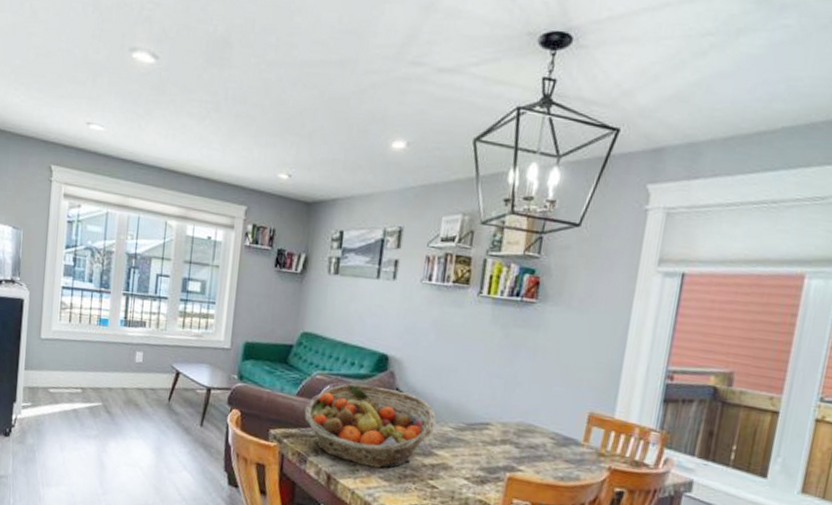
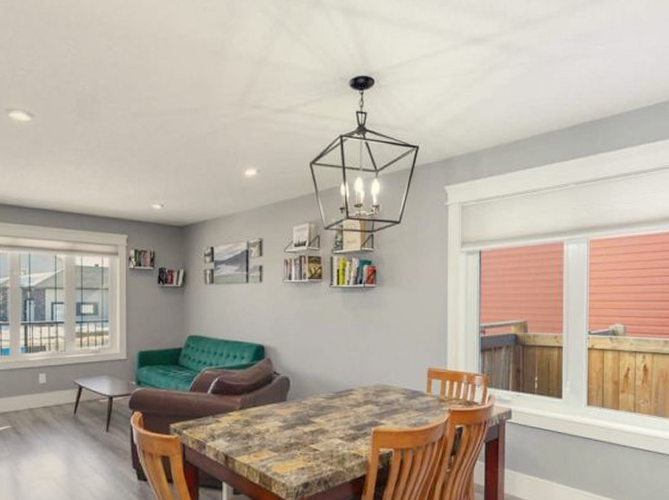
fruit basket: present [304,383,436,469] -> none [198,373,310,442]

